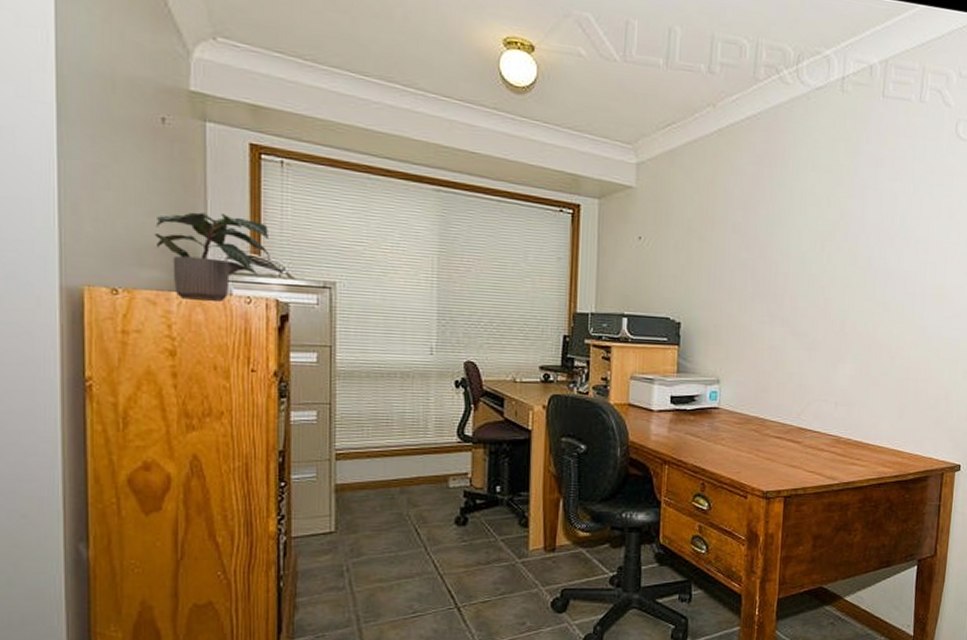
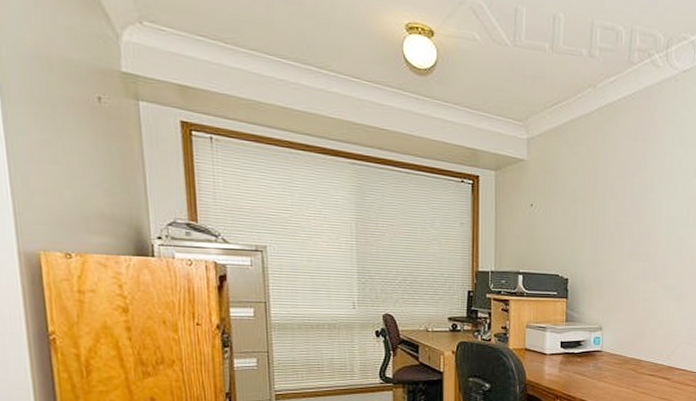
potted plant: present [153,212,270,303] -> none [99,183,206,265]

